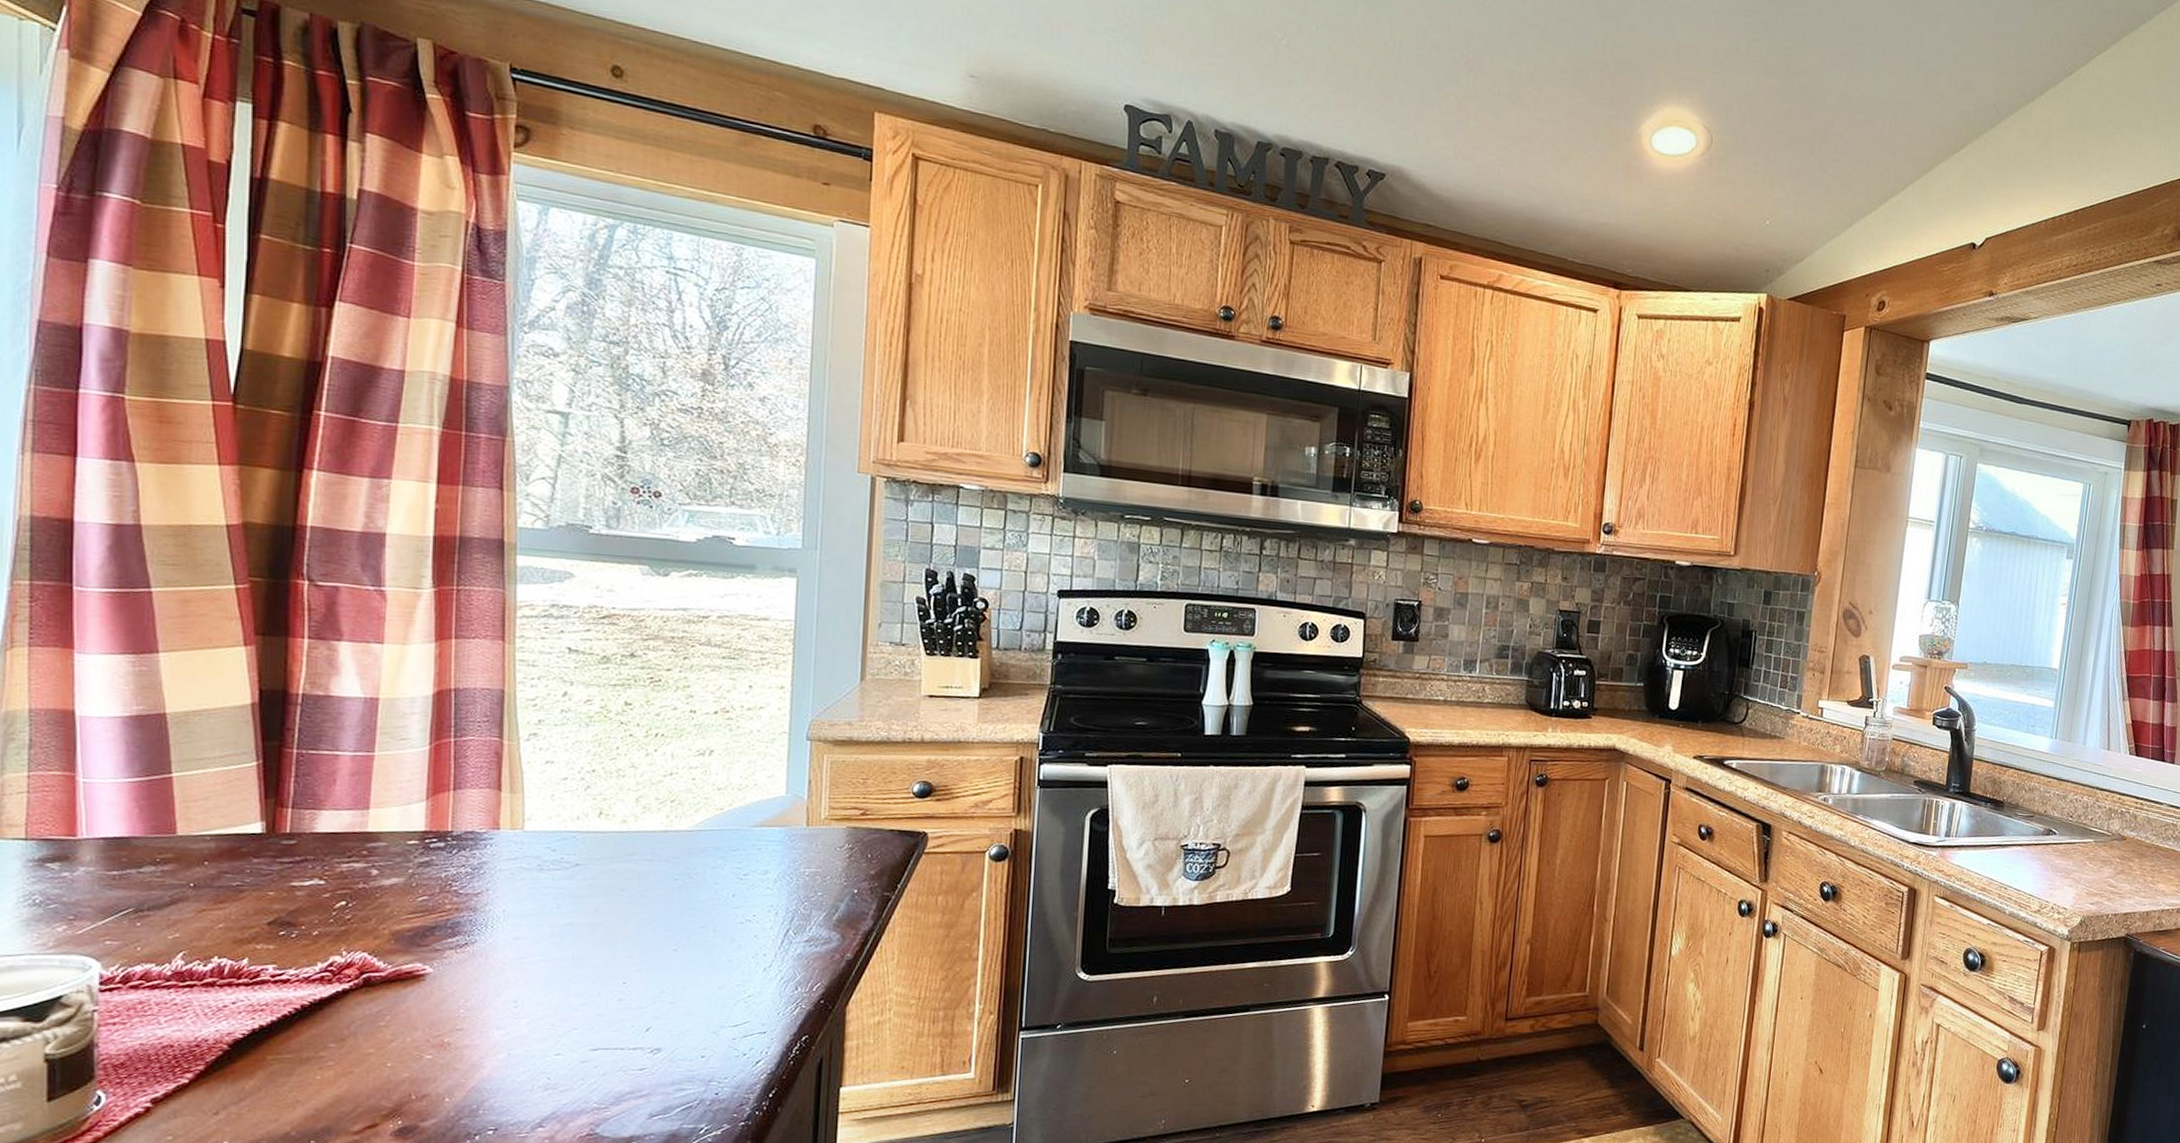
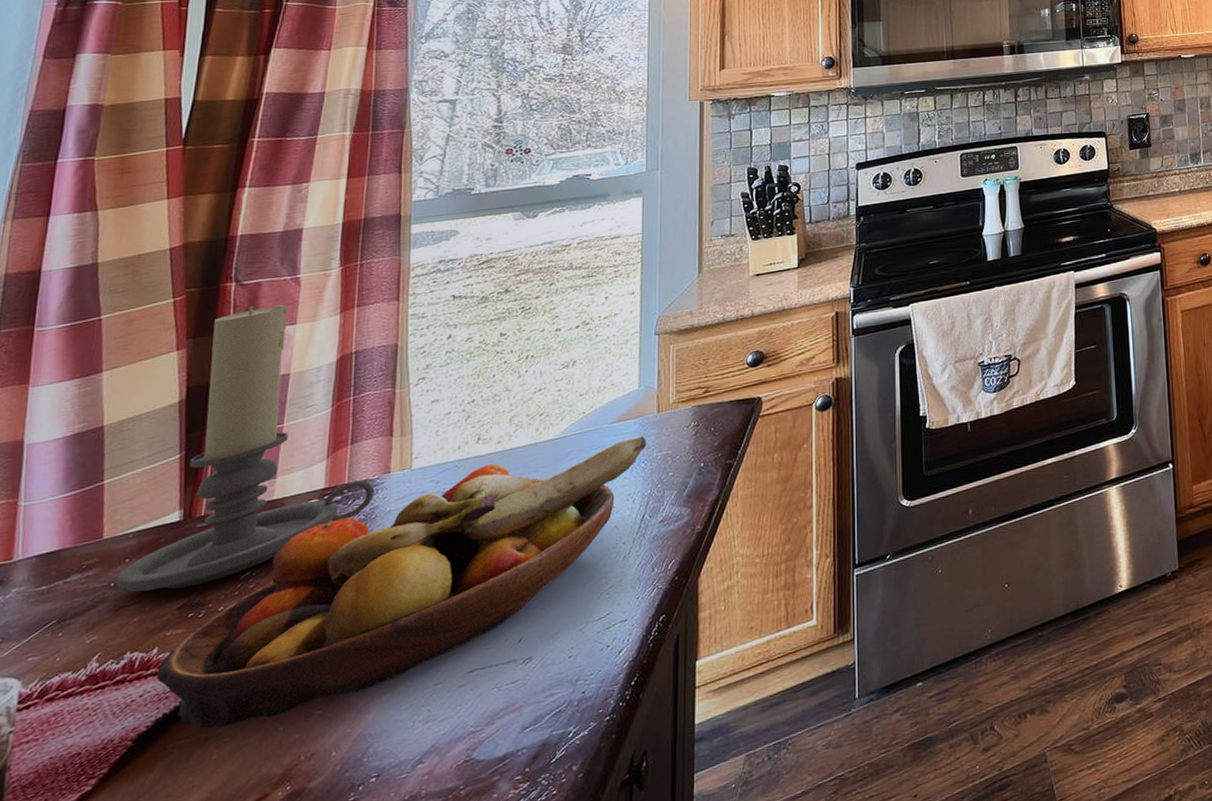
candle holder: none [195,612,482,904] -> present [115,304,375,593]
fruit bowl: none [249,843,794,1052] -> present [156,436,647,729]

